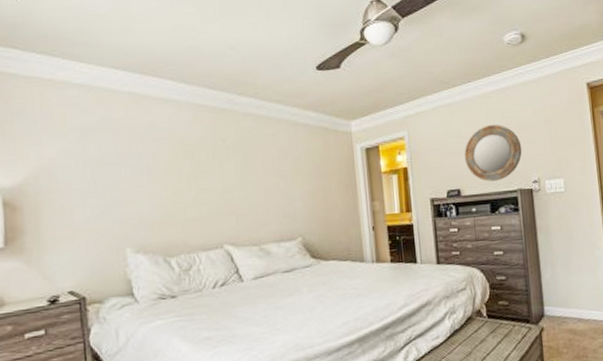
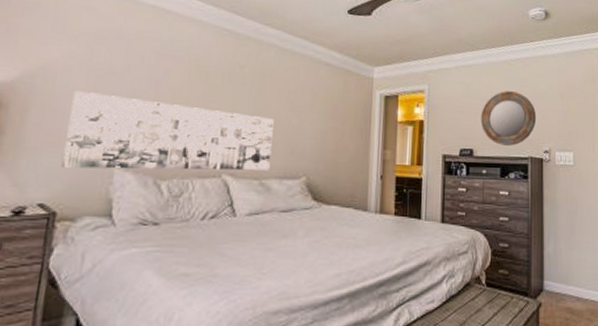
wall art: none [76,184,266,258] -> present [62,90,274,171]

